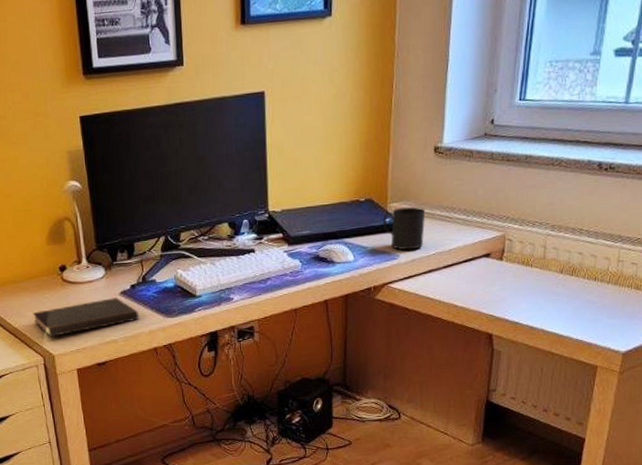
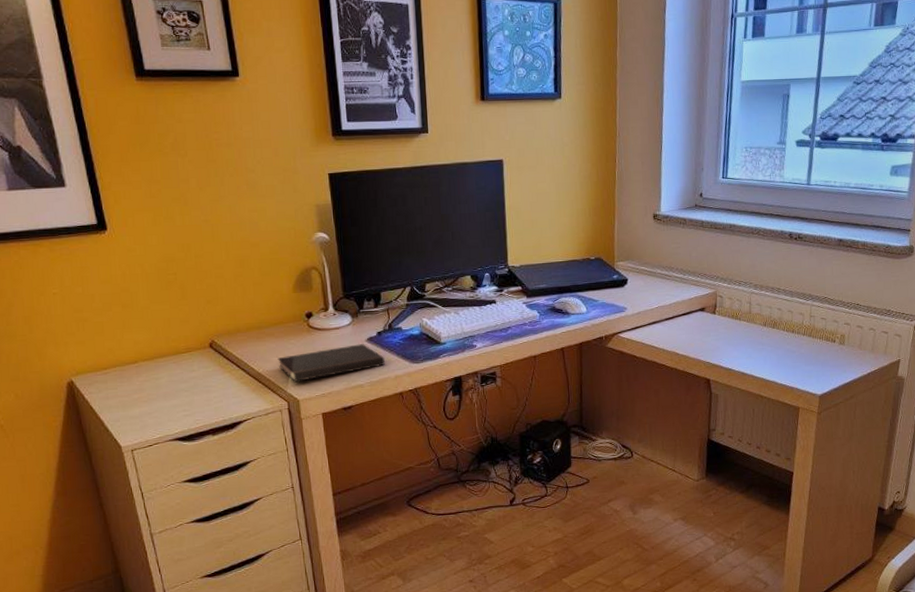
mug: present [382,206,426,251] -> none [611,265,648,304]

